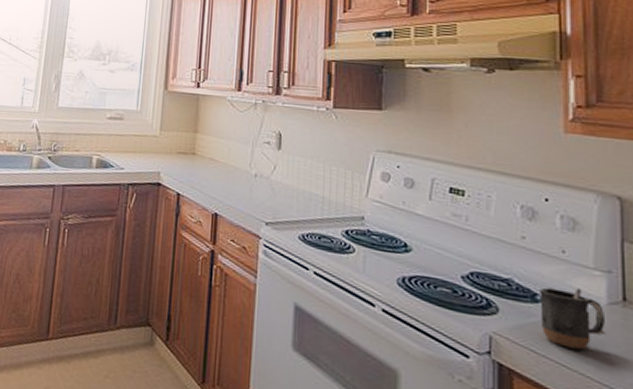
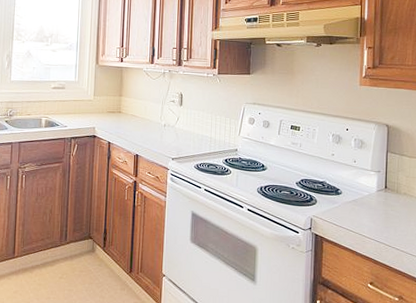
mug: present [540,287,607,350] -> none [340,183,375,220]

